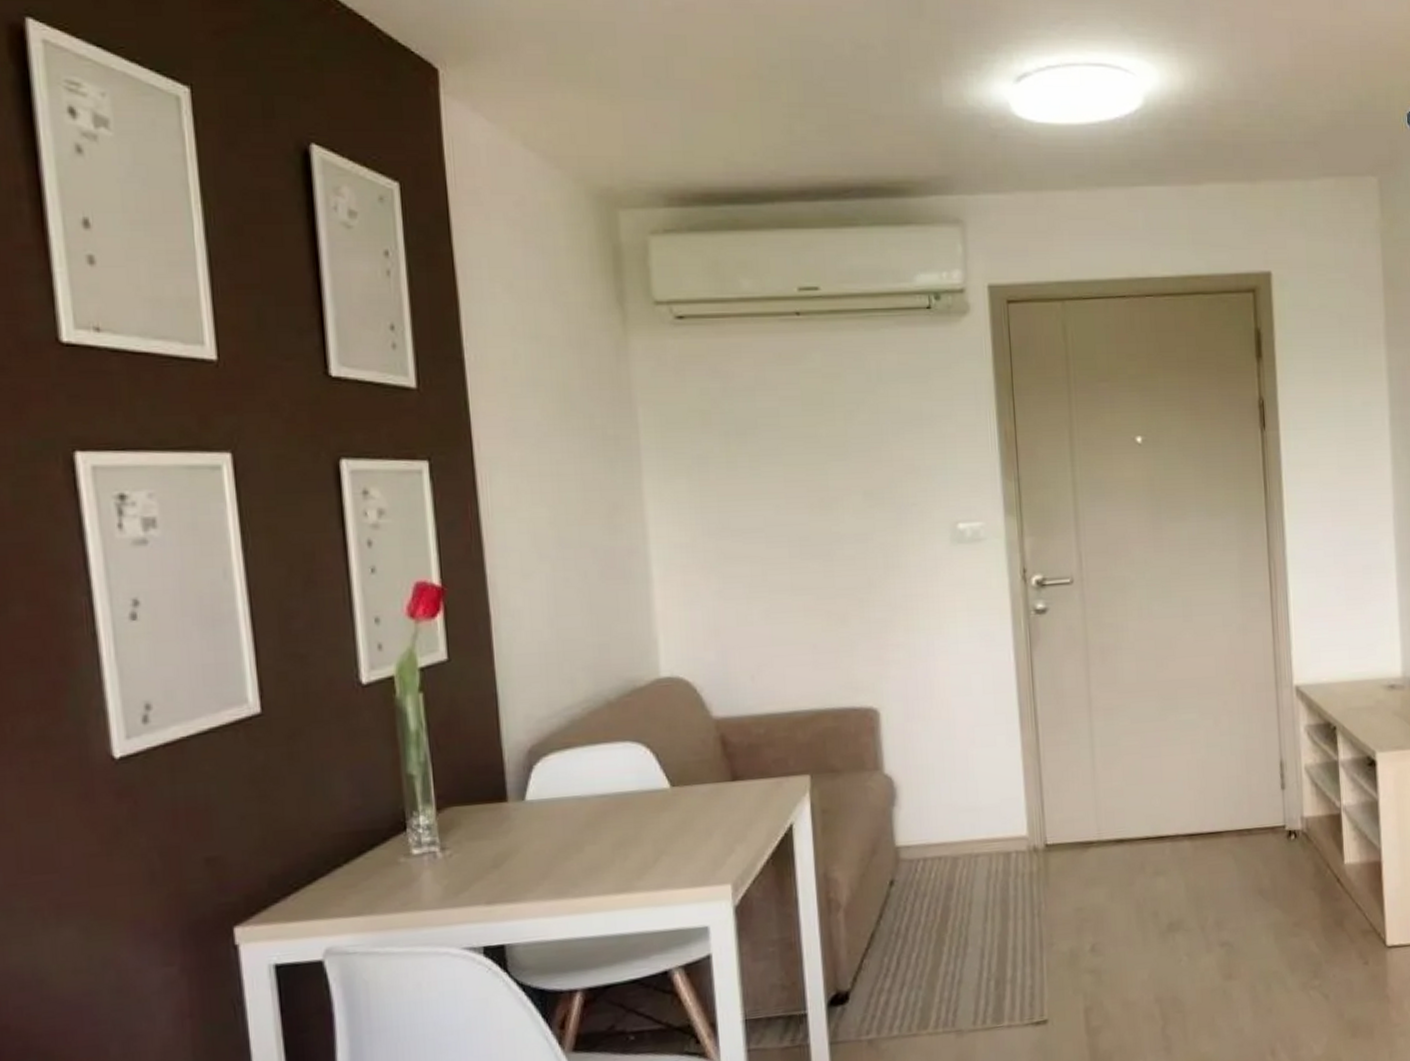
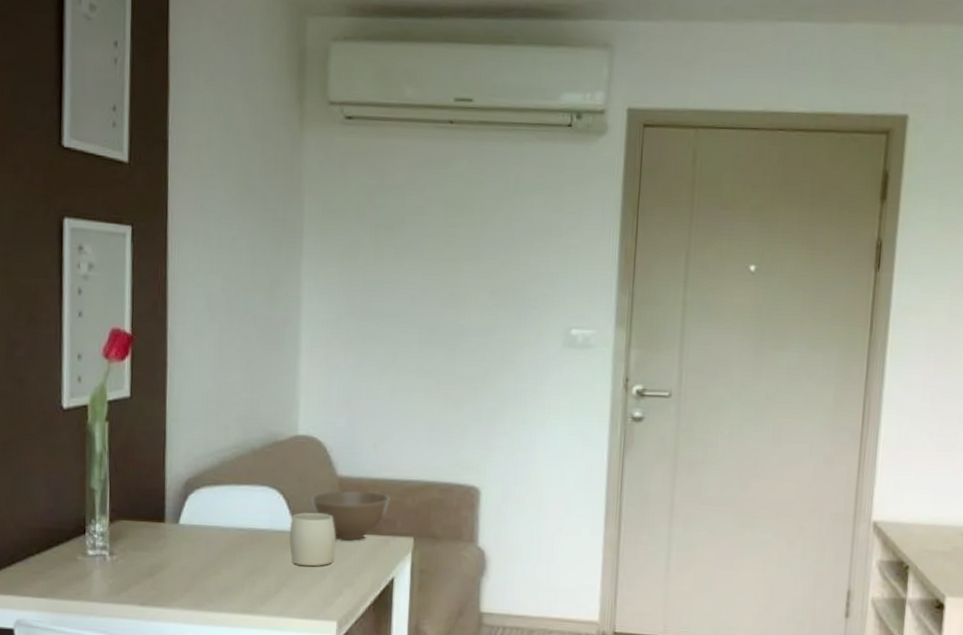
mug: none [662,762,720,827] -> present [289,512,336,567]
bowl: none [683,730,778,790] -> present [310,490,390,541]

